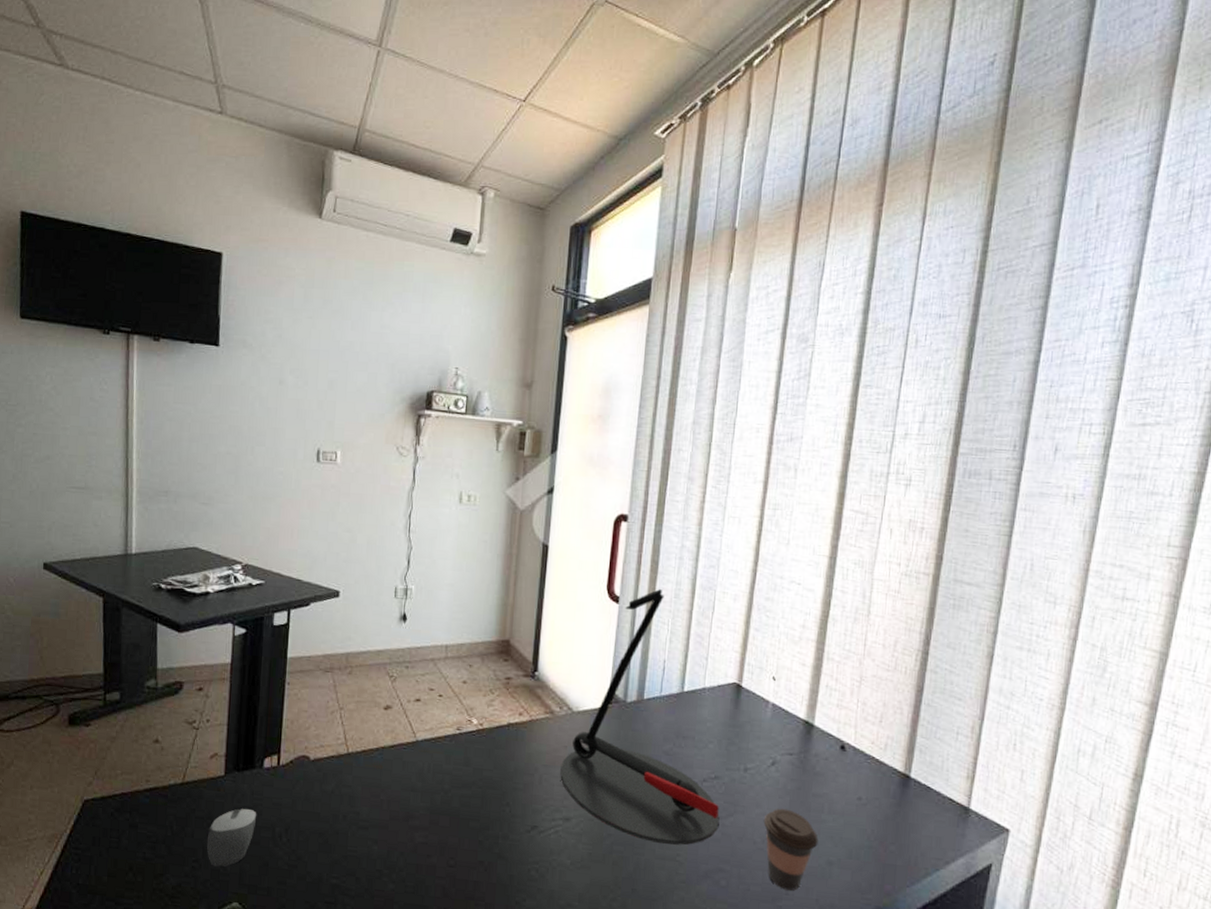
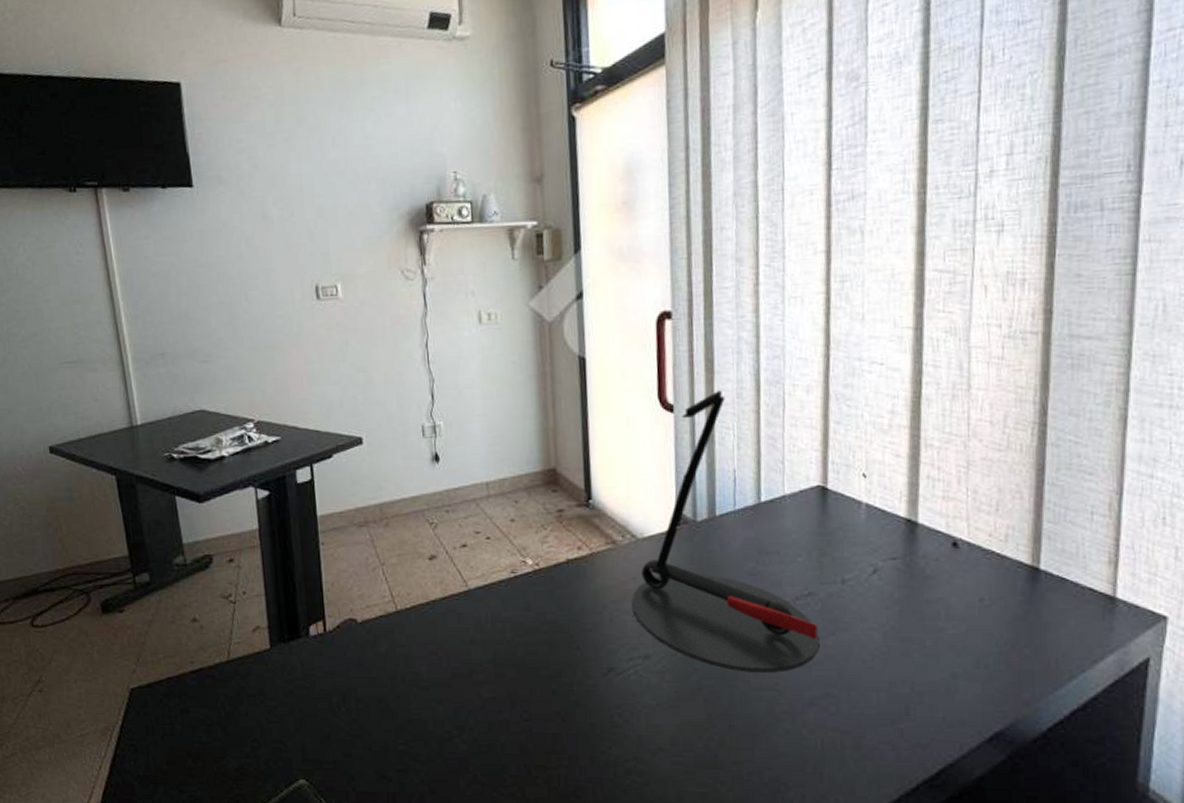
computer mouse: present [206,808,257,867] -> none [262,680,311,744]
coffee cup: present [763,808,819,891] -> none [870,620,938,710]

